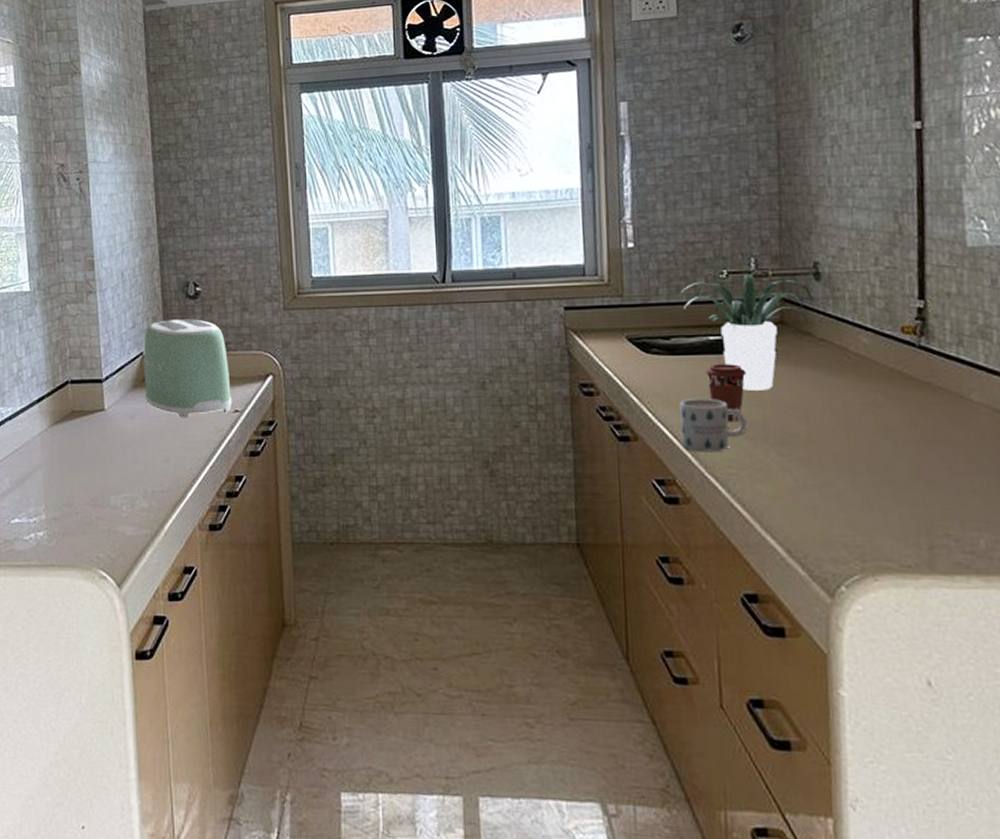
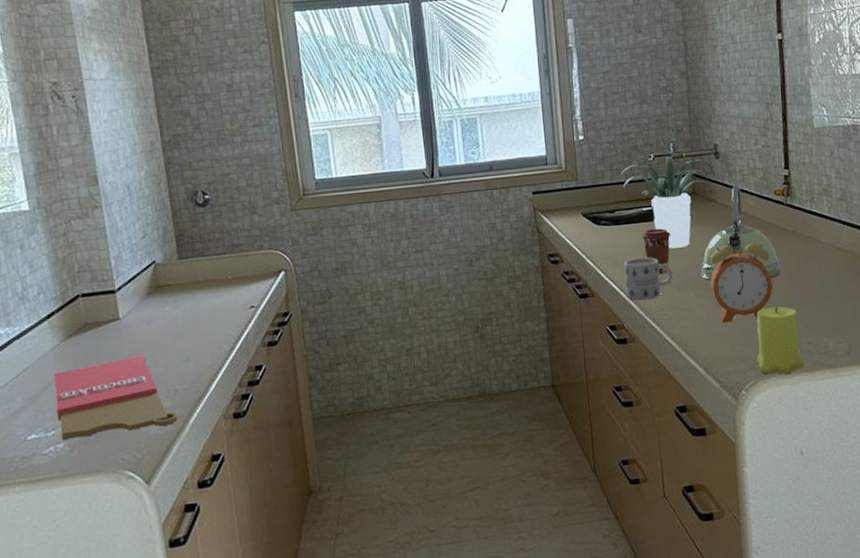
cutting board: none [39,450,154,529] -> present [54,355,178,440]
toaster: present [143,319,232,418] -> none [156,225,248,319]
kettle: none [785,315,909,443] -> present [700,184,782,281]
alarm clock: none [800,377,895,494] -> present [710,230,774,323]
candle: none [864,480,941,573] -> present [756,306,806,374]

